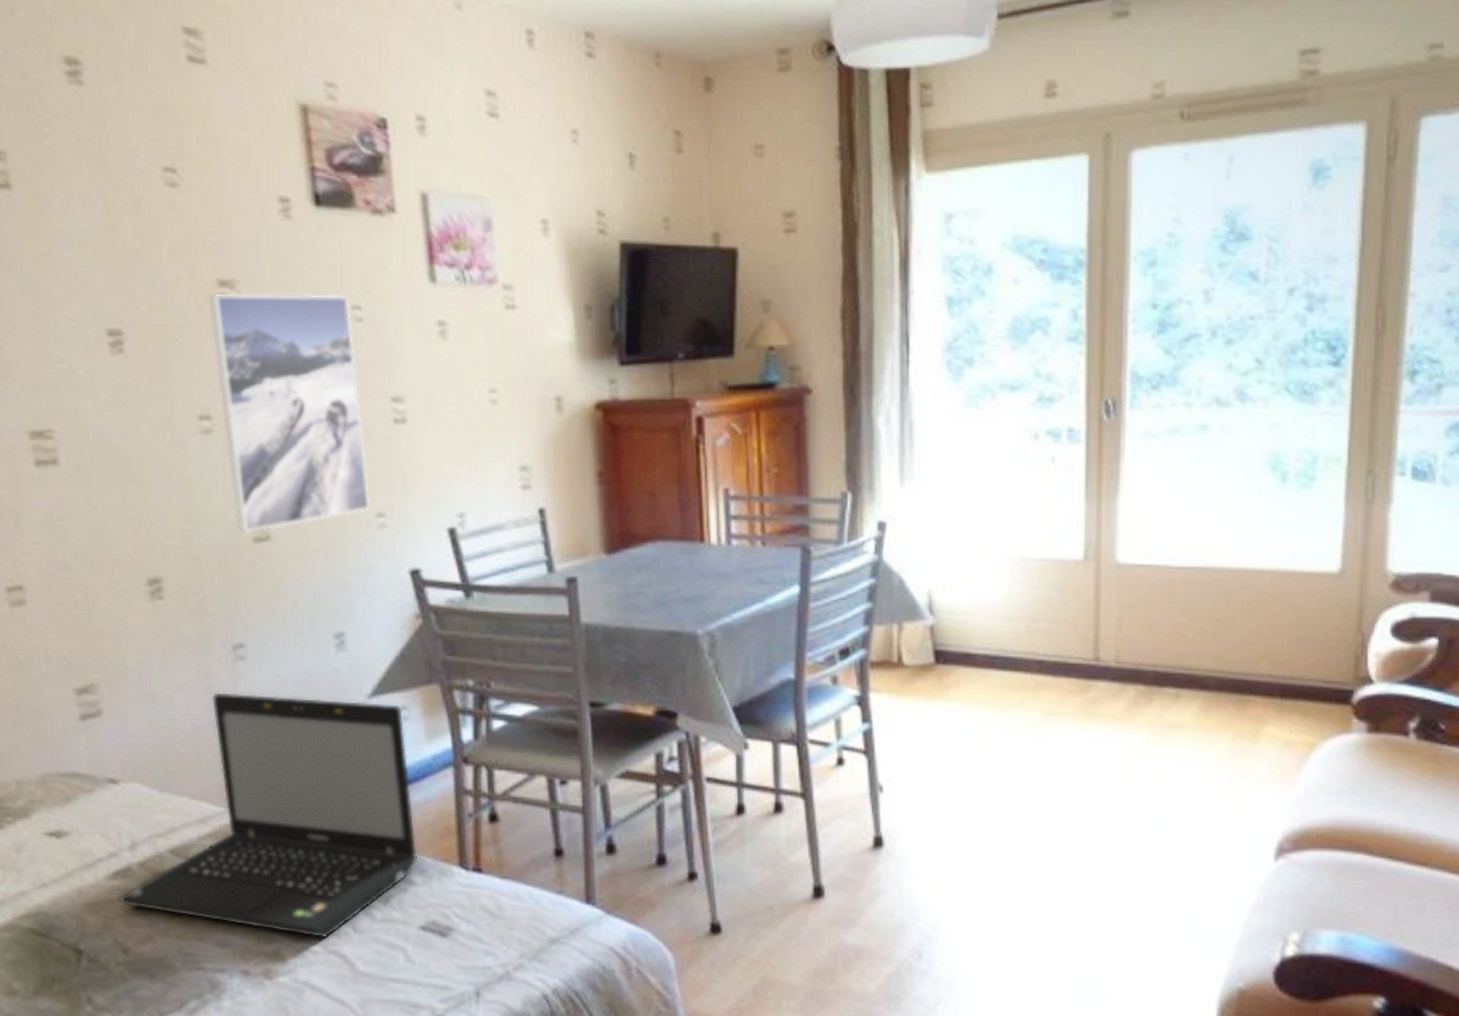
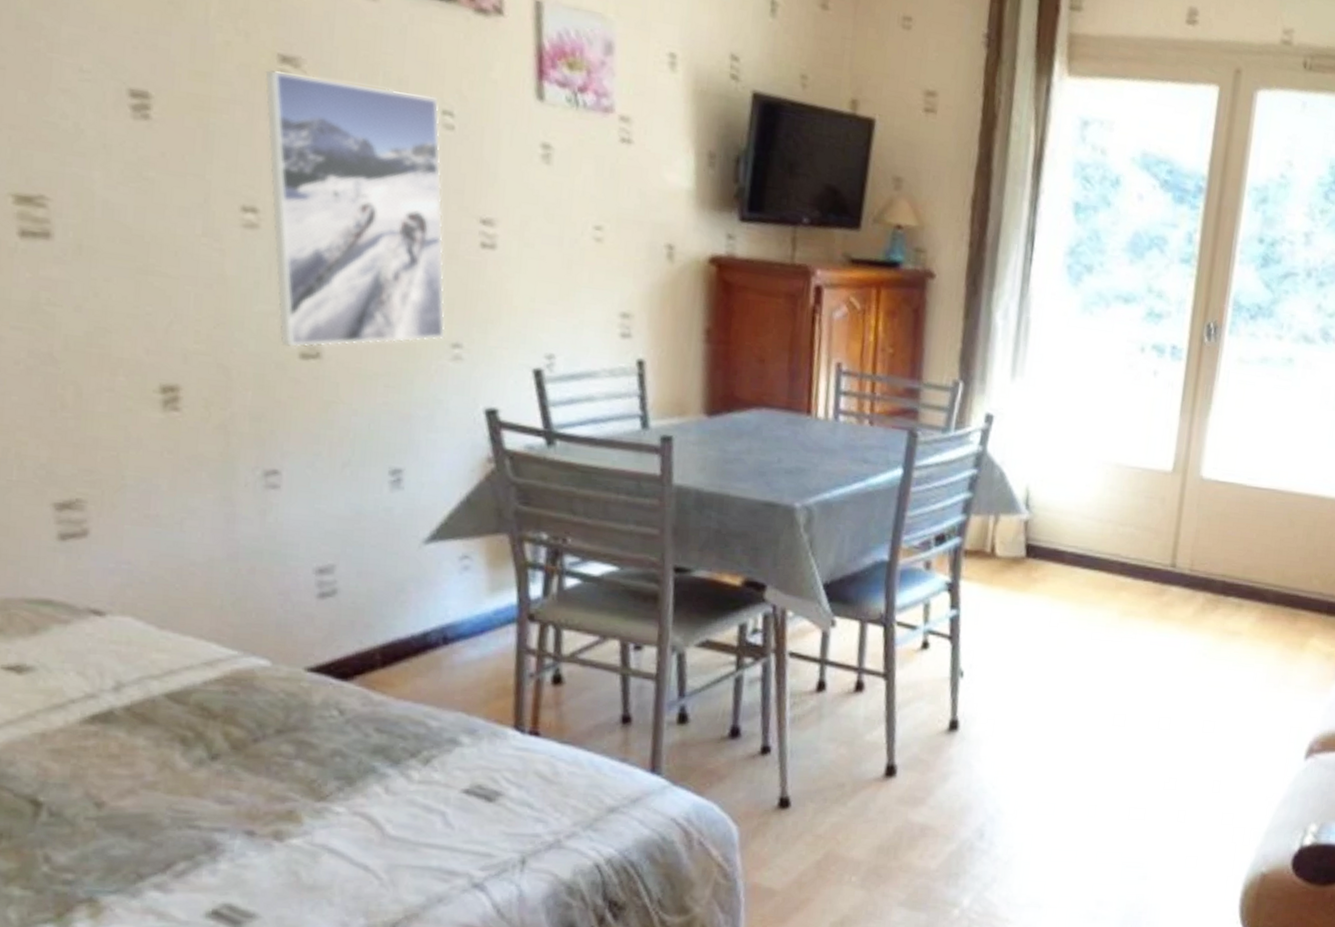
laptop: present [118,691,418,939] -> none [93,521,469,799]

